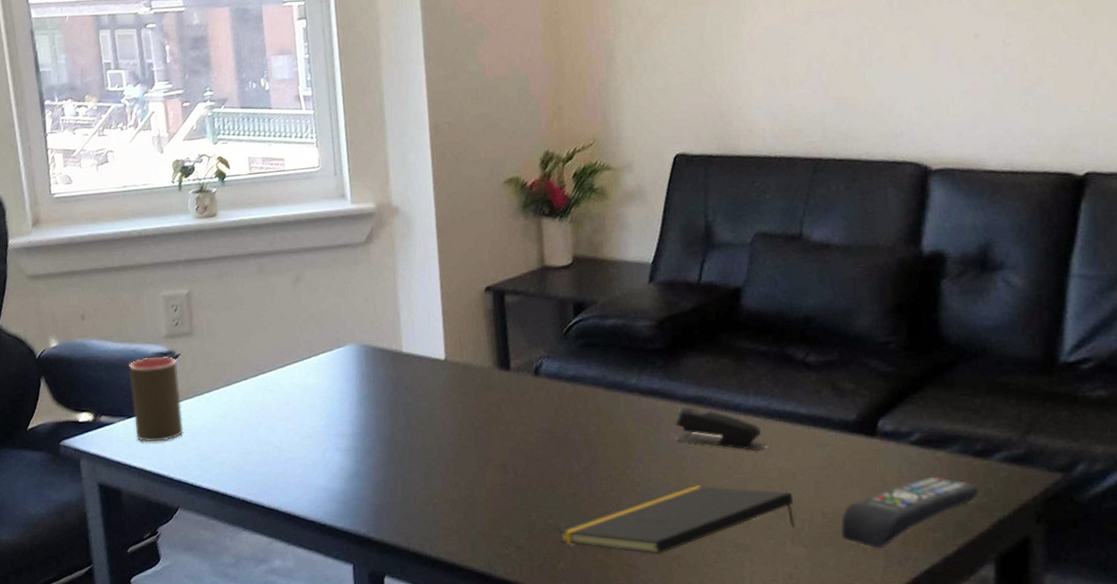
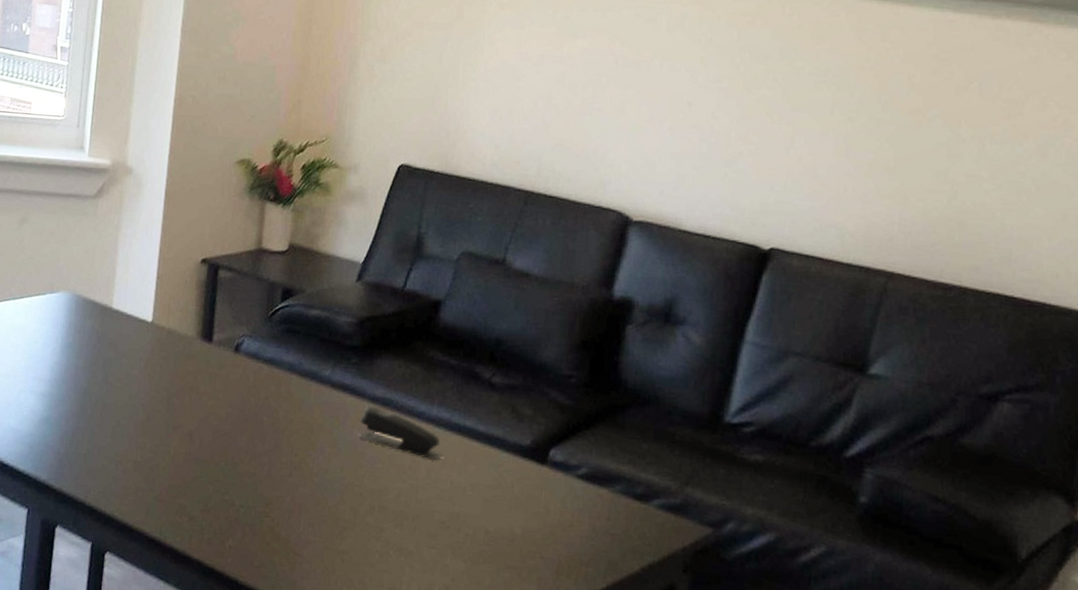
notepad: present [558,485,796,555] -> none [232,483,460,547]
remote control: present [841,476,979,549] -> none [500,511,635,575]

